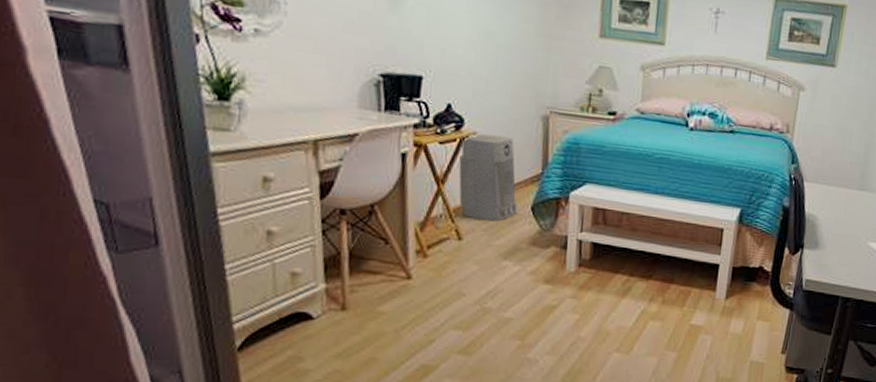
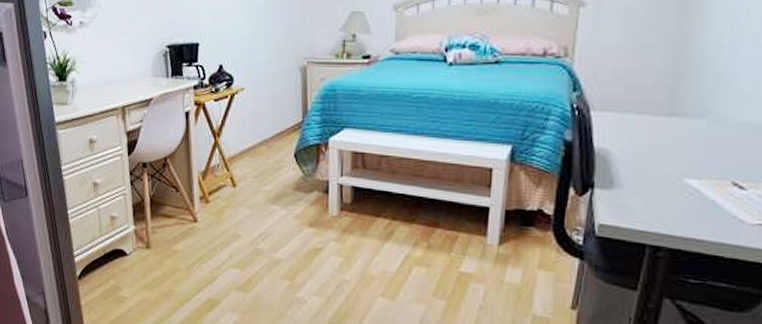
air purifier: present [459,133,518,222] -> none [231,89,283,169]

